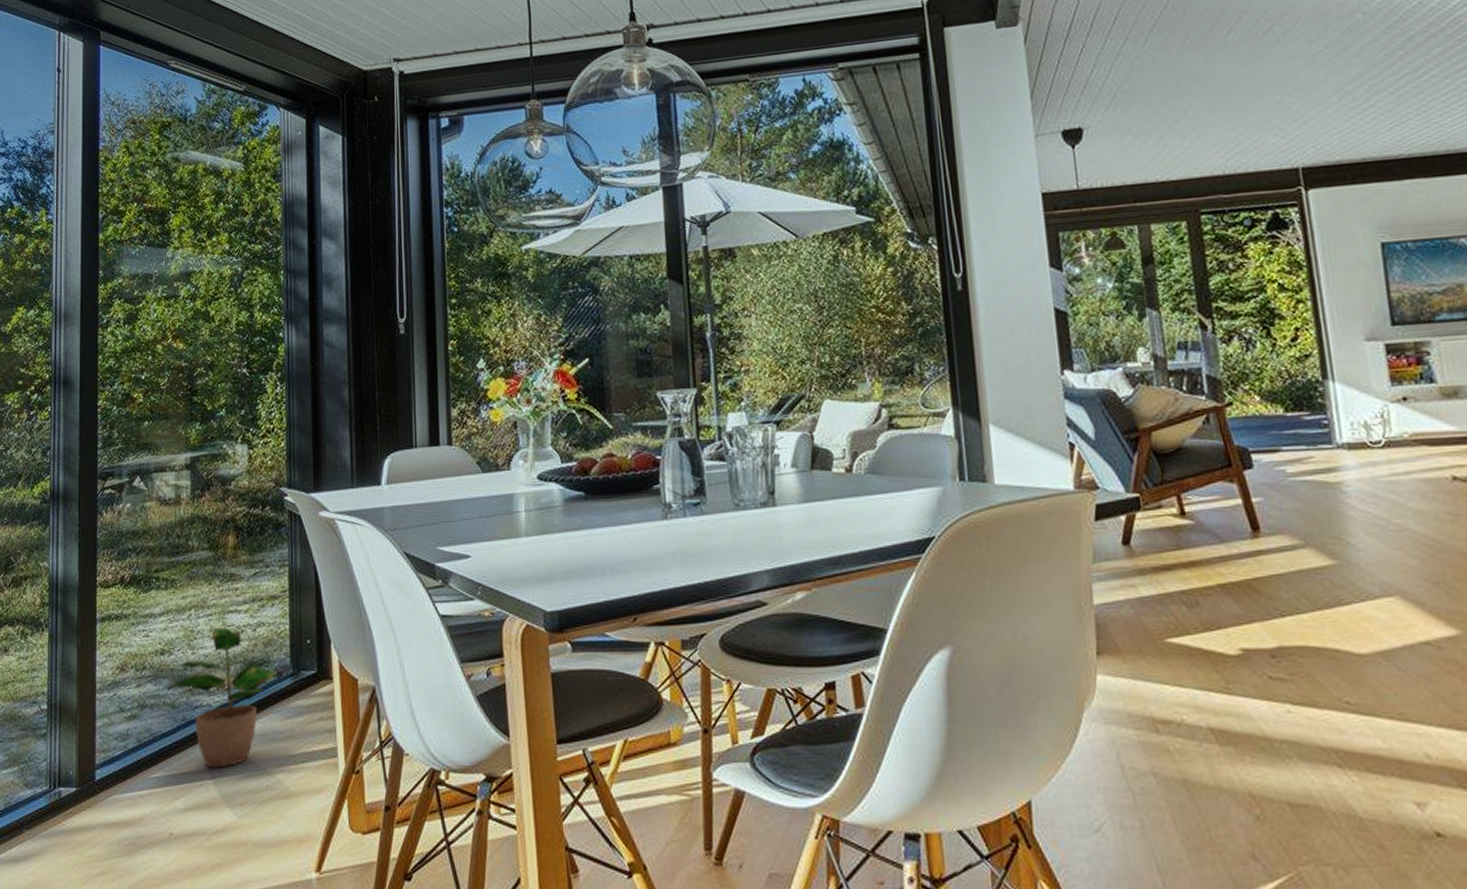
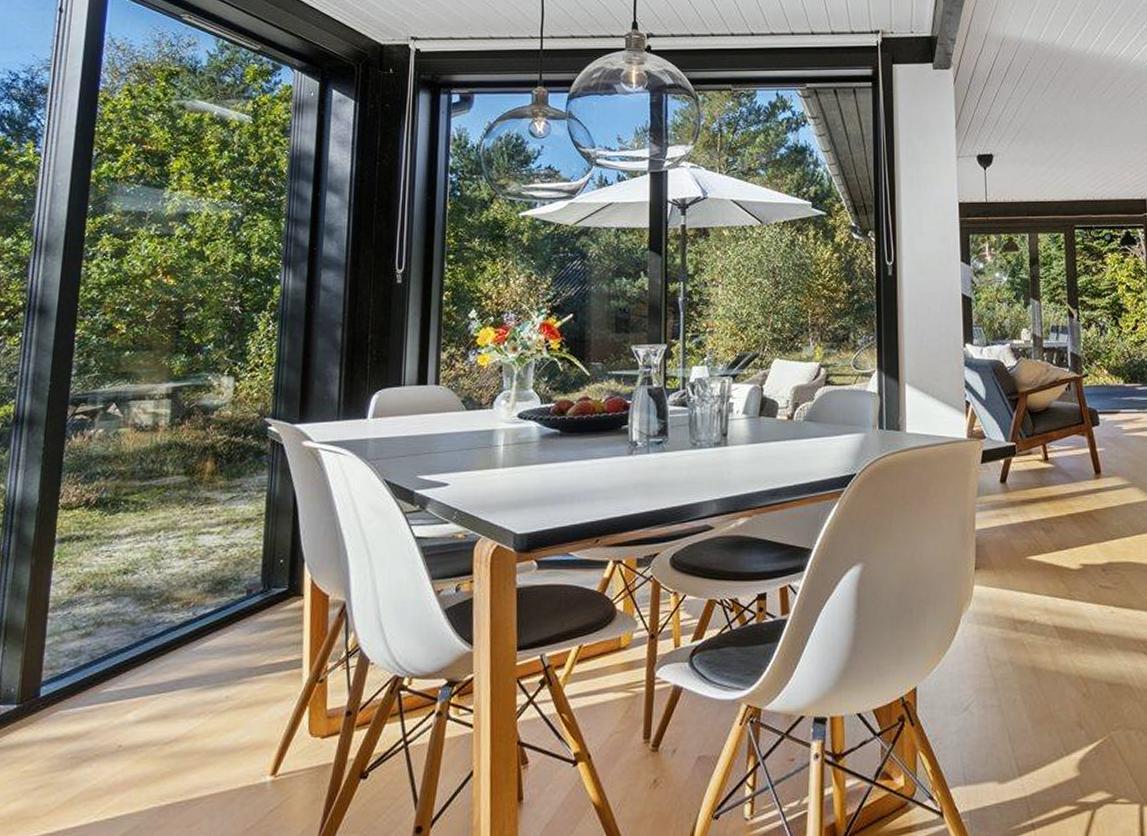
potted plant: present [166,627,279,768] -> none [126,548,248,682]

